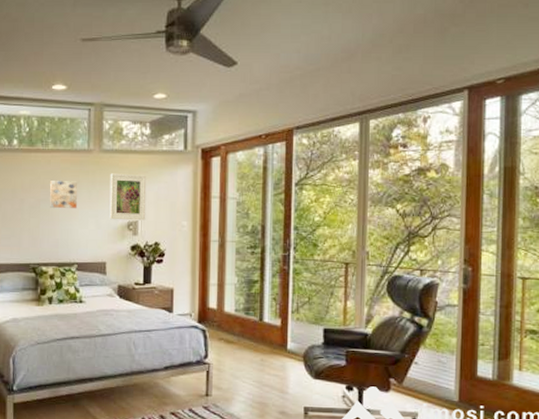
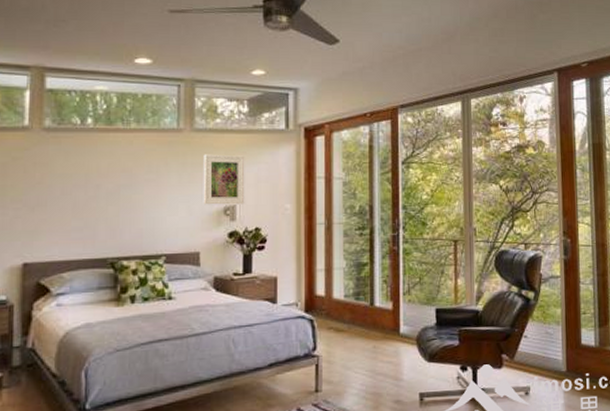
wall art: present [50,181,78,208] -> none [132,163,166,194]

